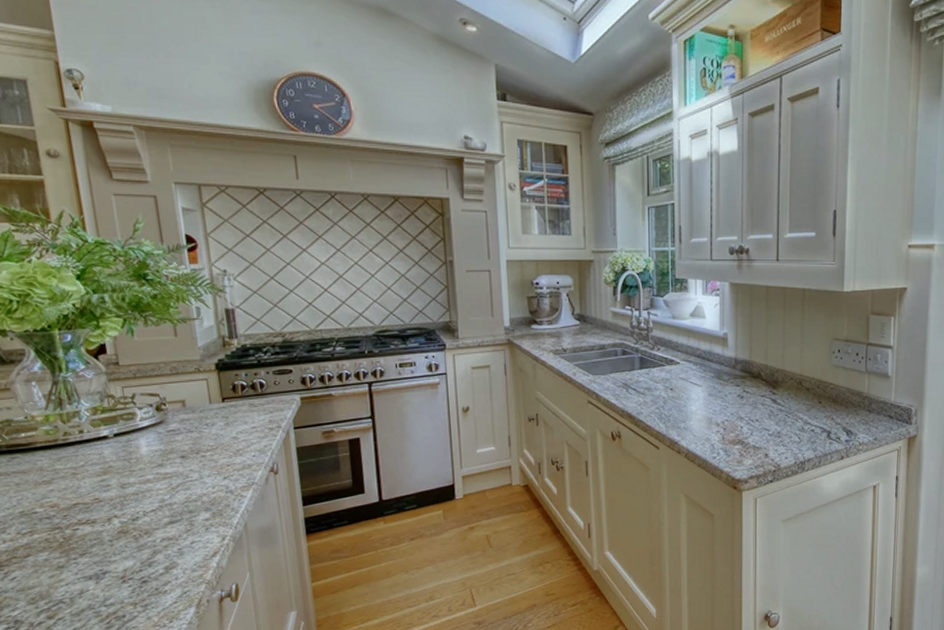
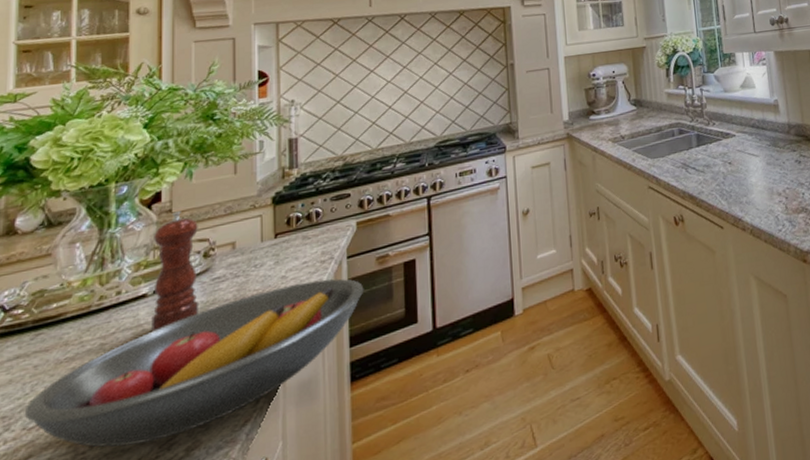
fruit bowl: none [15,445,313,558] -> present [24,278,364,447]
pepper mill: none [105,365,159,469] -> present [151,211,198,332]

